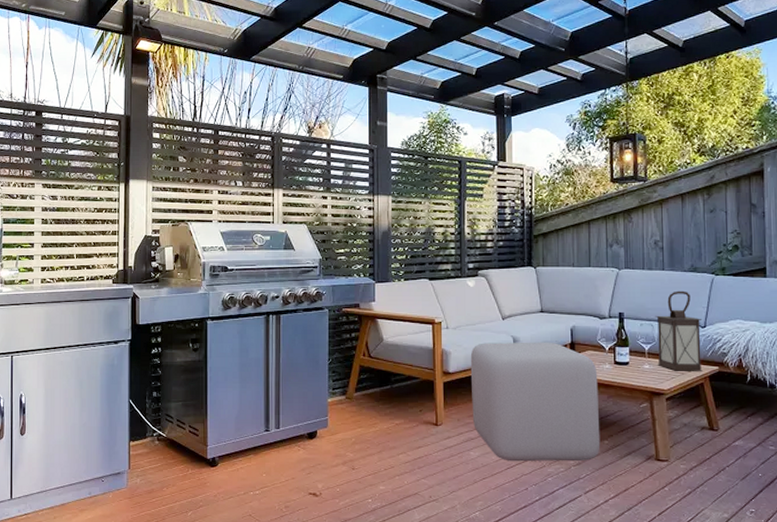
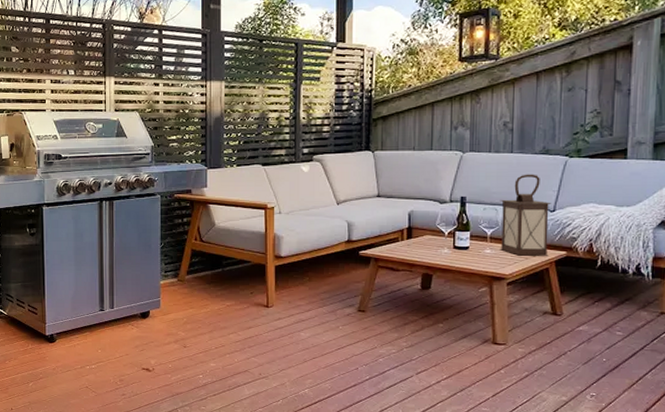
pouf: present [470,342,601,462] -> none [303,226,435,343]

